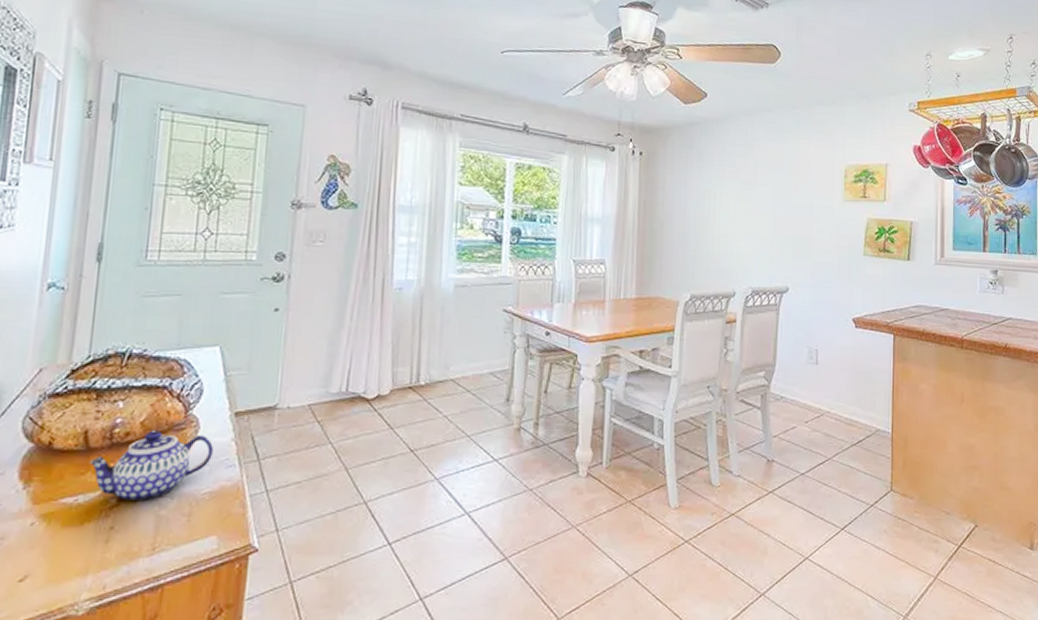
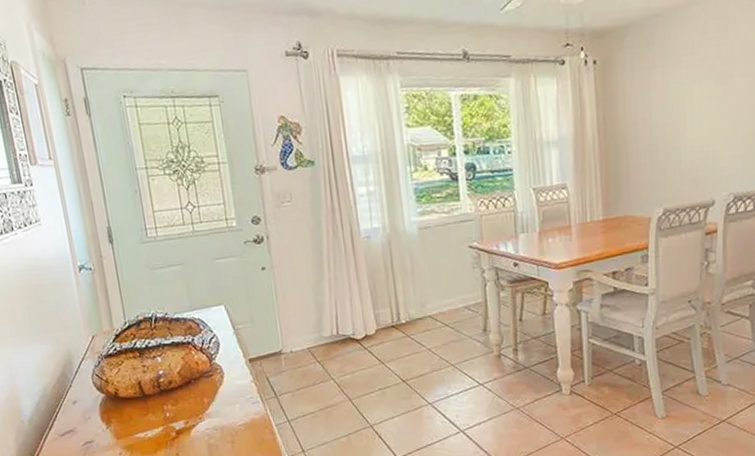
teapot: present [89,431,214,500] -> none [148,378,240,433]

